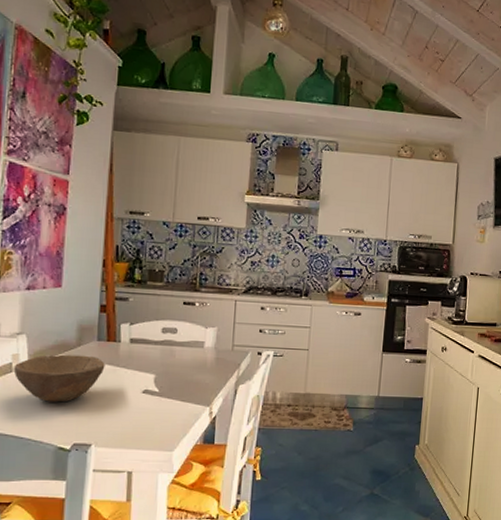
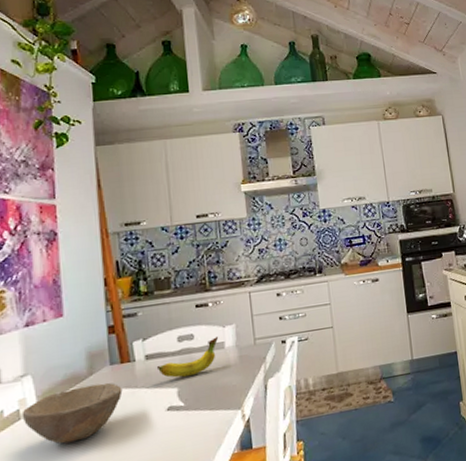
fruit: none [138,336,200,366] -> present [156,337,219,378]

